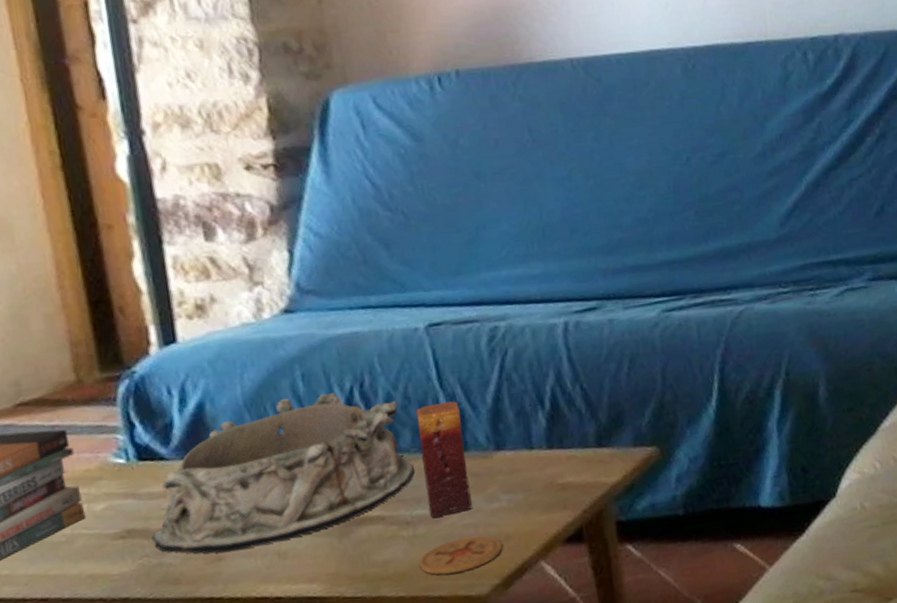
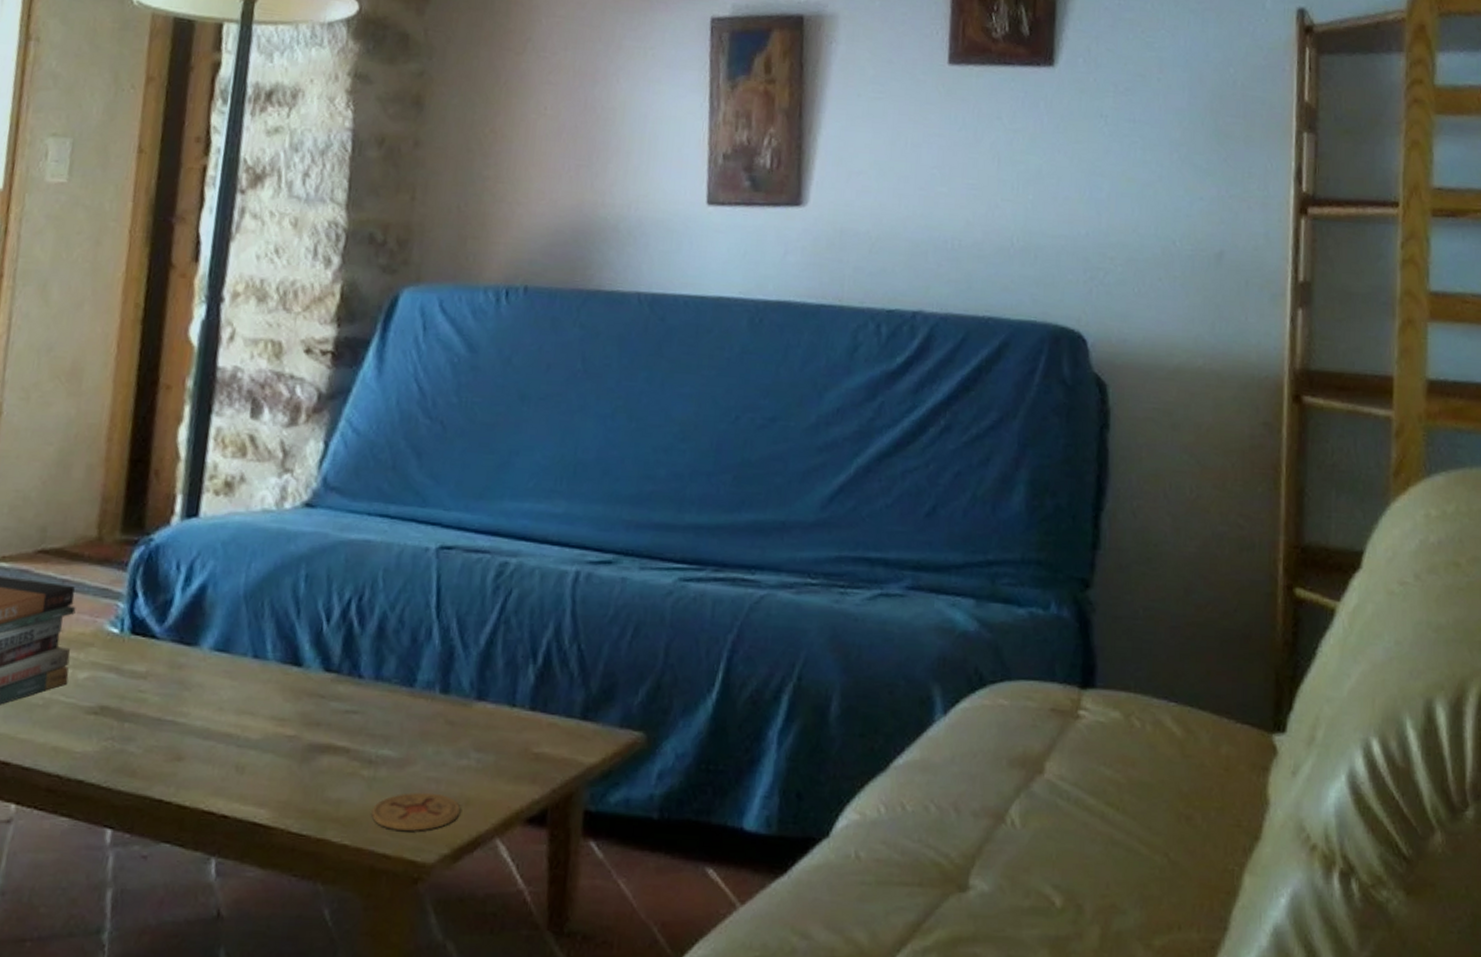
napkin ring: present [152,393,415,554] -> none [122,596,392,754]
candle: present [415,401,472,518] -> none [394,634,451,763]

